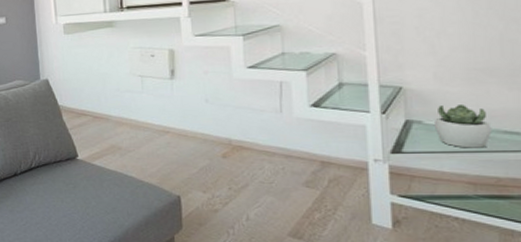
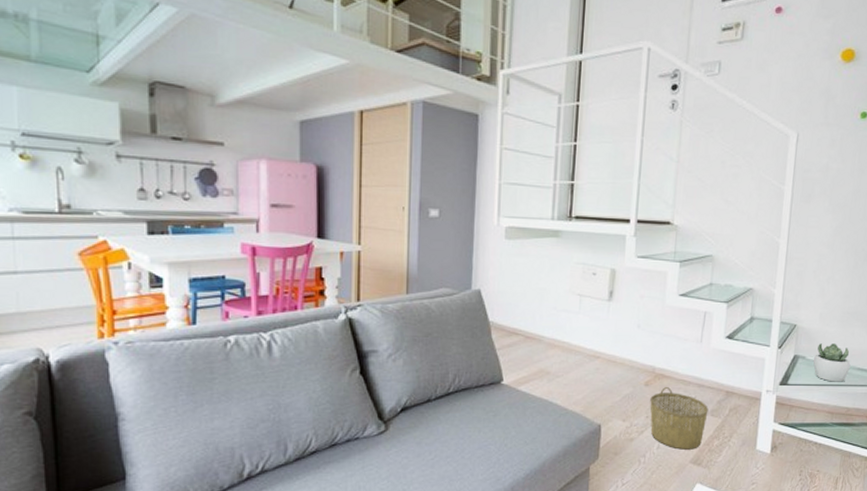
basket: none [230,157,302,222] -> present [650,386,709,450]

